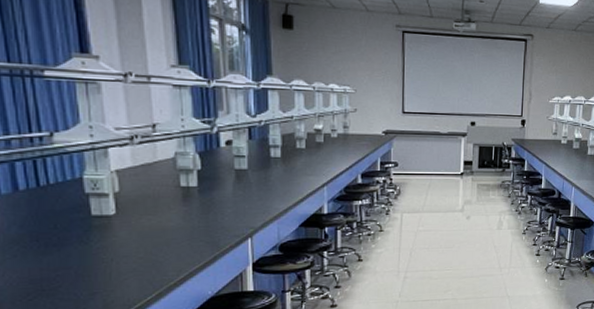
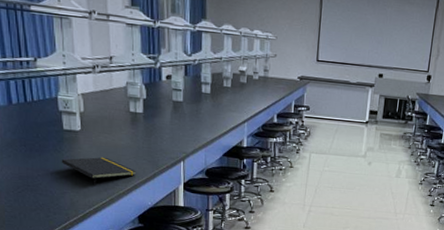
notepad: none [89,243,192,281] -> present [61,157,137,187]

